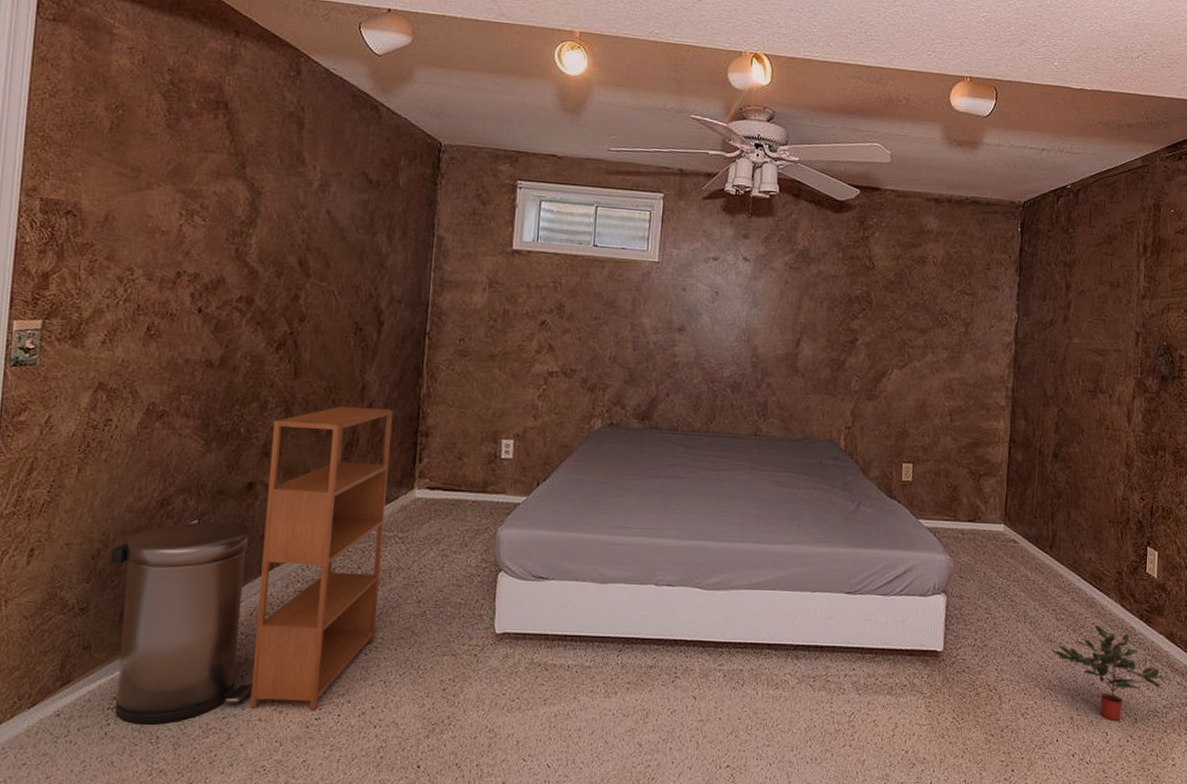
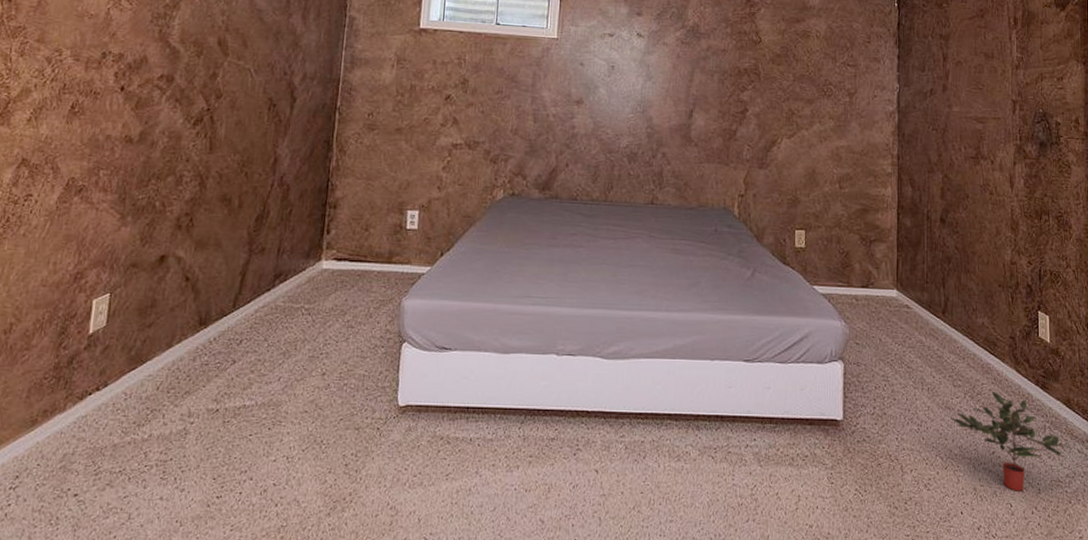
pedal bin: present [110,522,253,725] -> none [16,295,159,505]
bookshelf: present [249,405,393,711] -> none [151,179,303,489]

